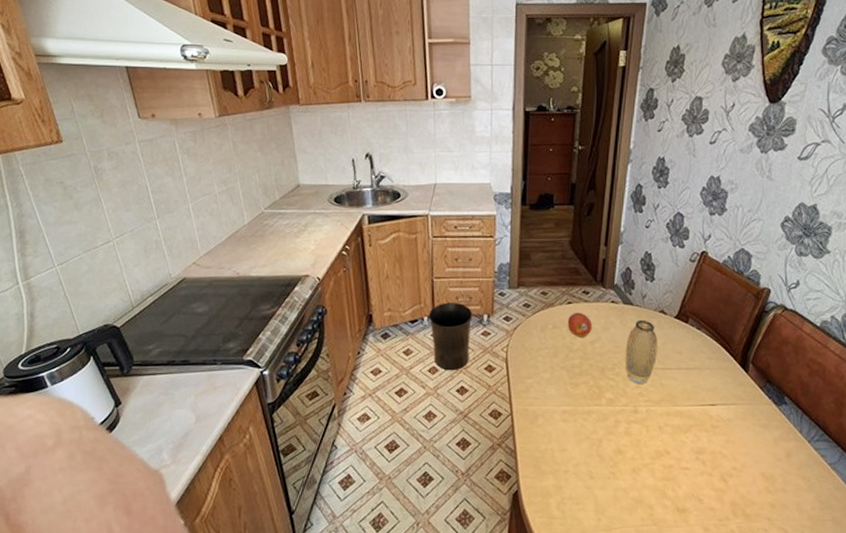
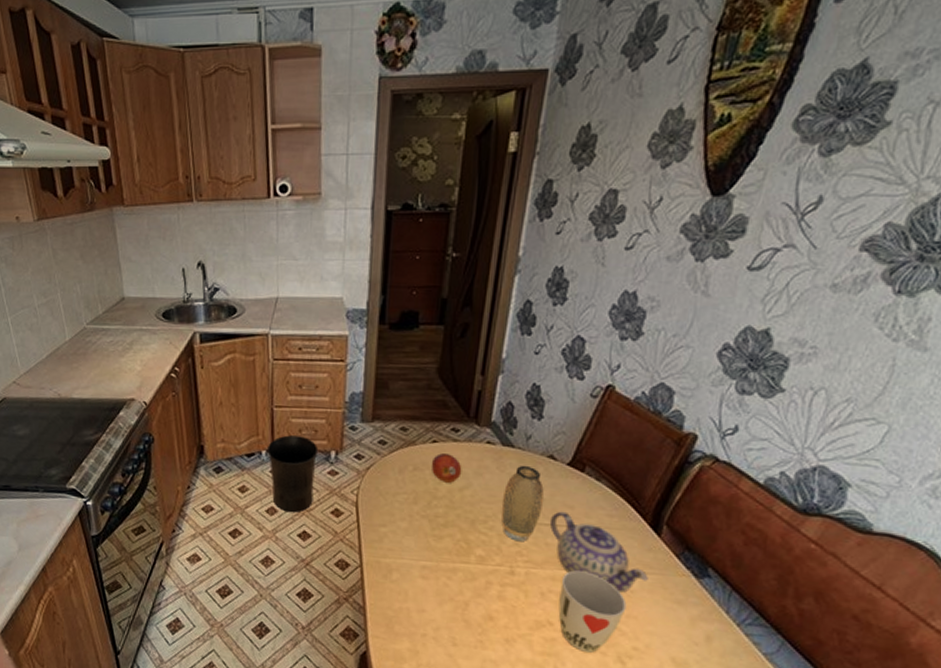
teapot: none [663,356,741,423] -> present [549,511,648,594]
cup: none [673,406,726,475] -> present [558,570,627,653]

